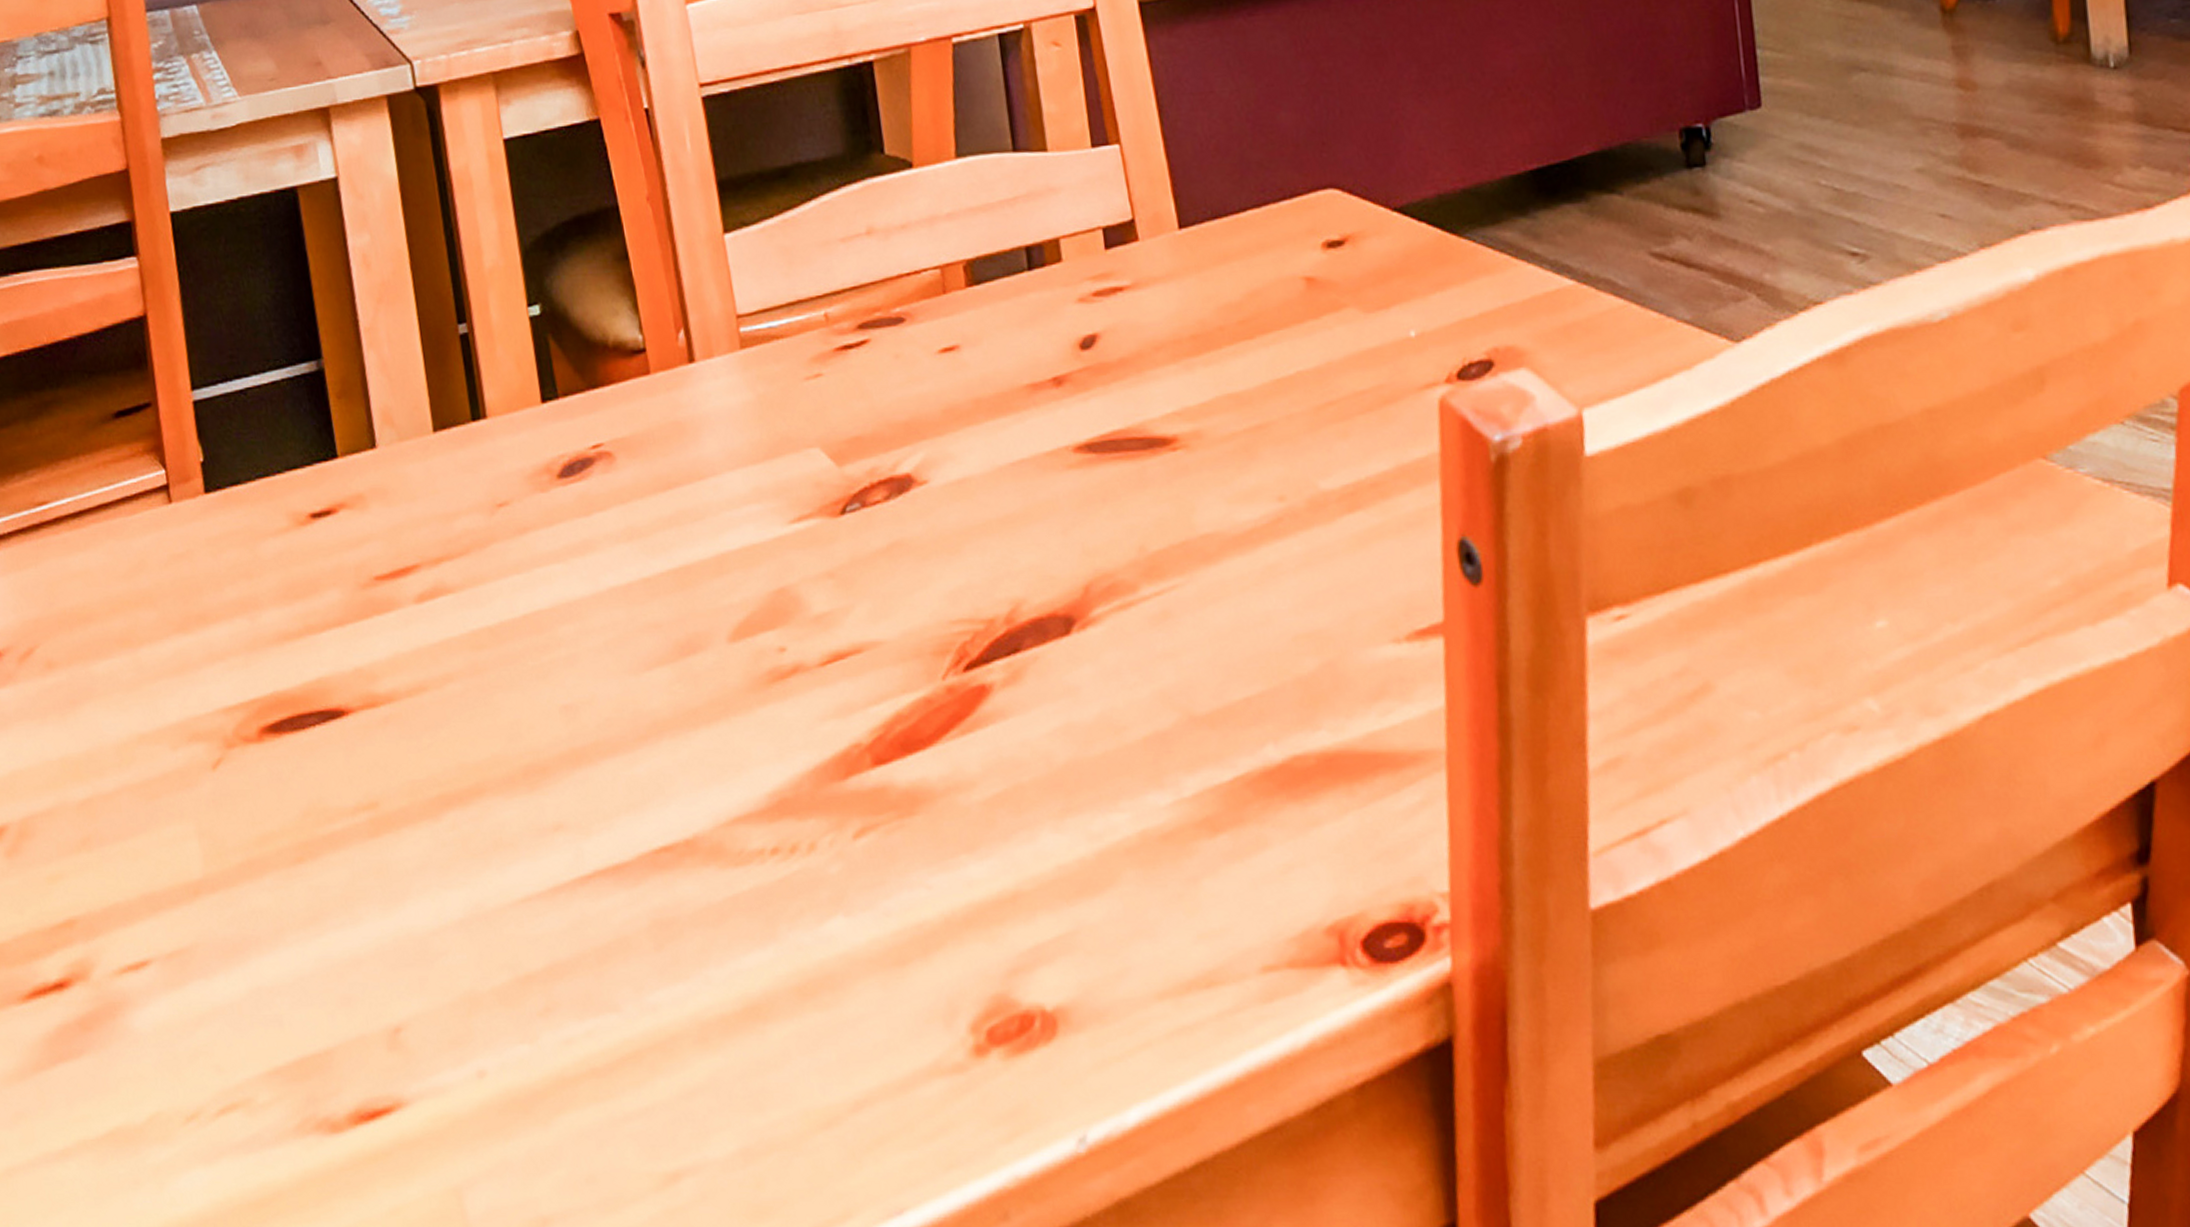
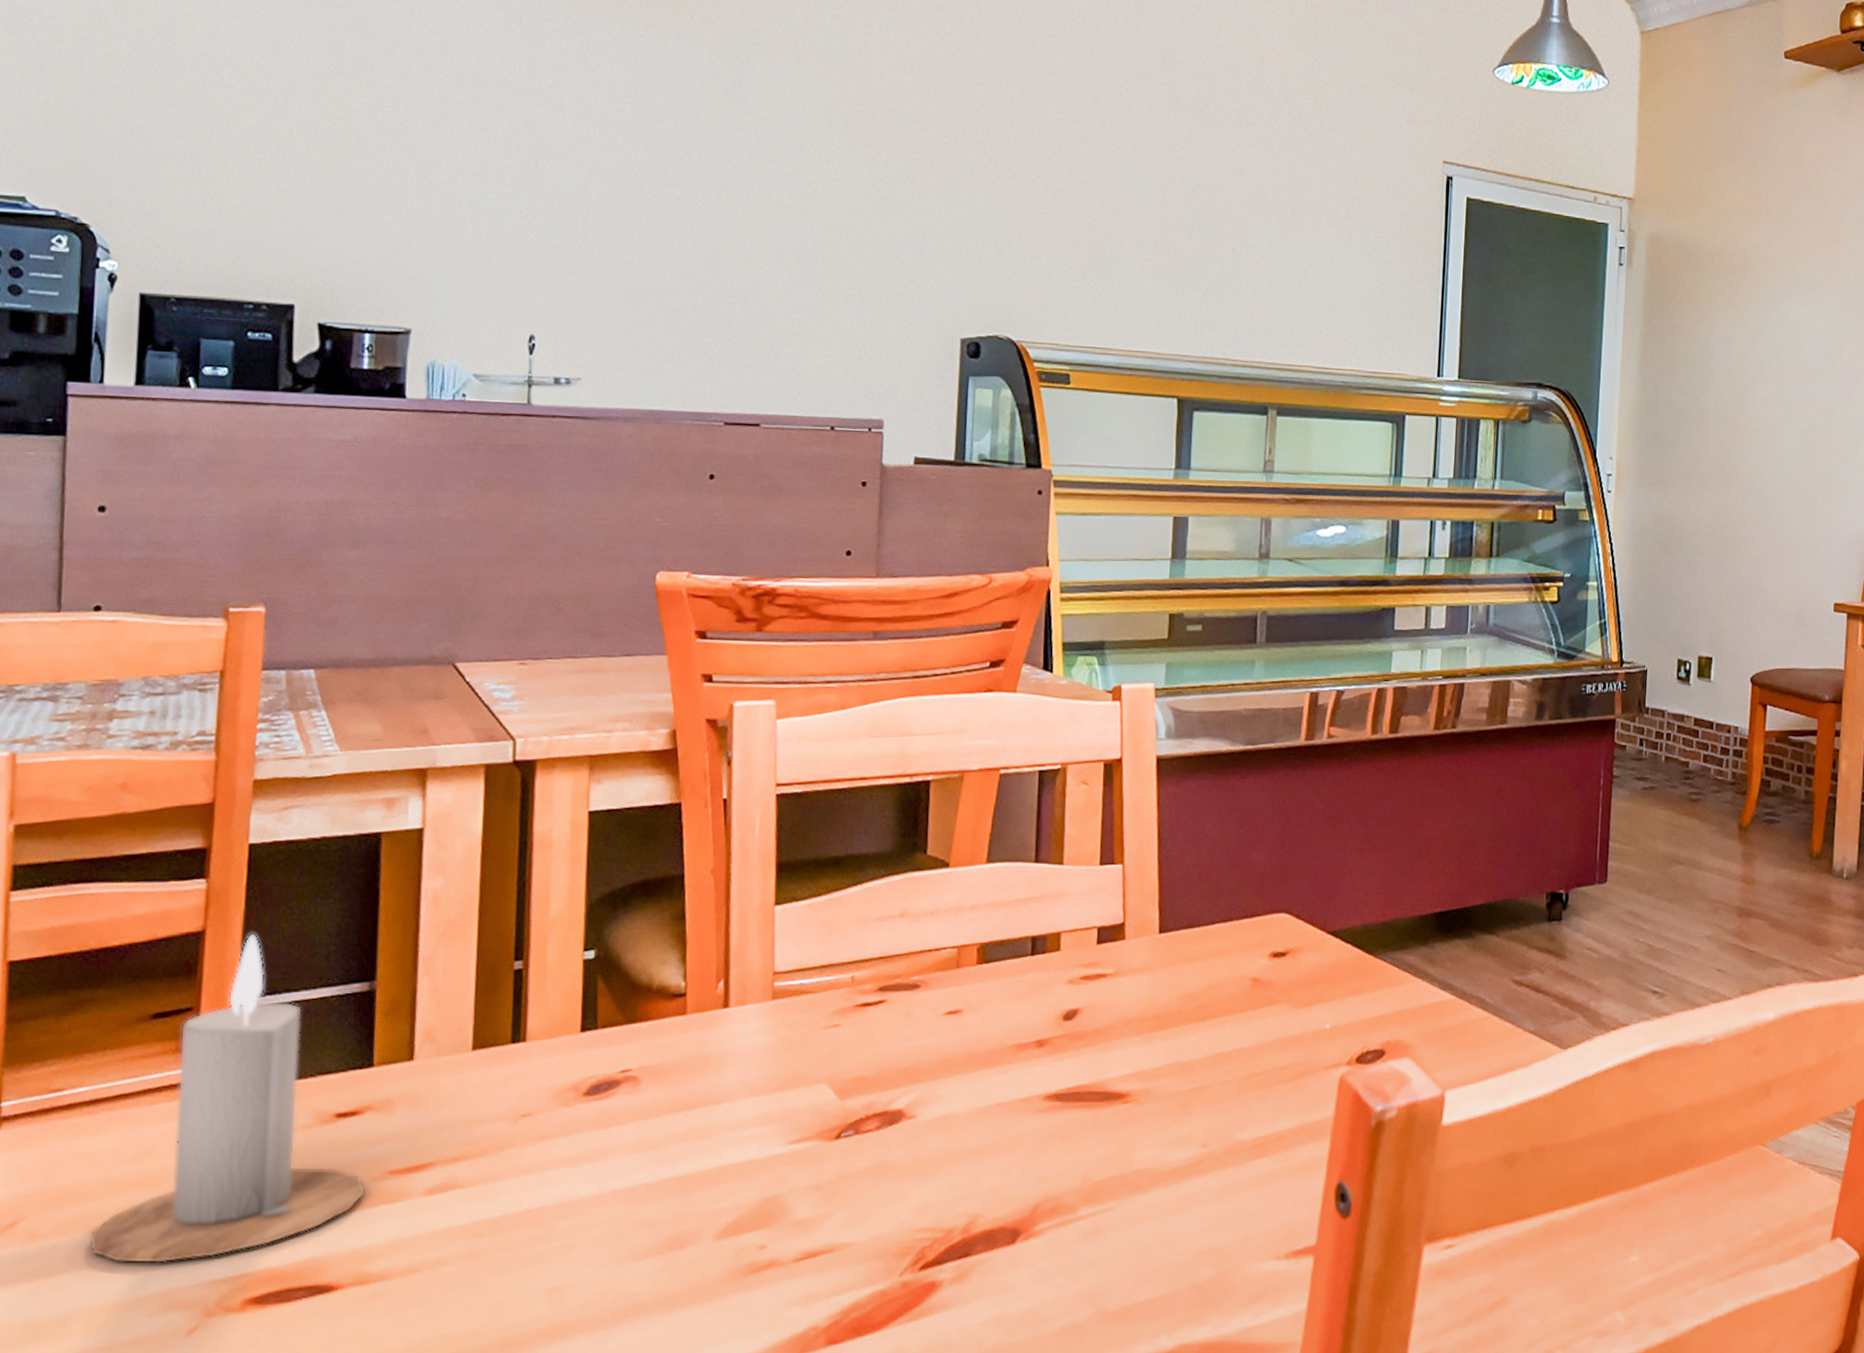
candle: none [101,314,355,691] -> present [89,933,366,1264]

